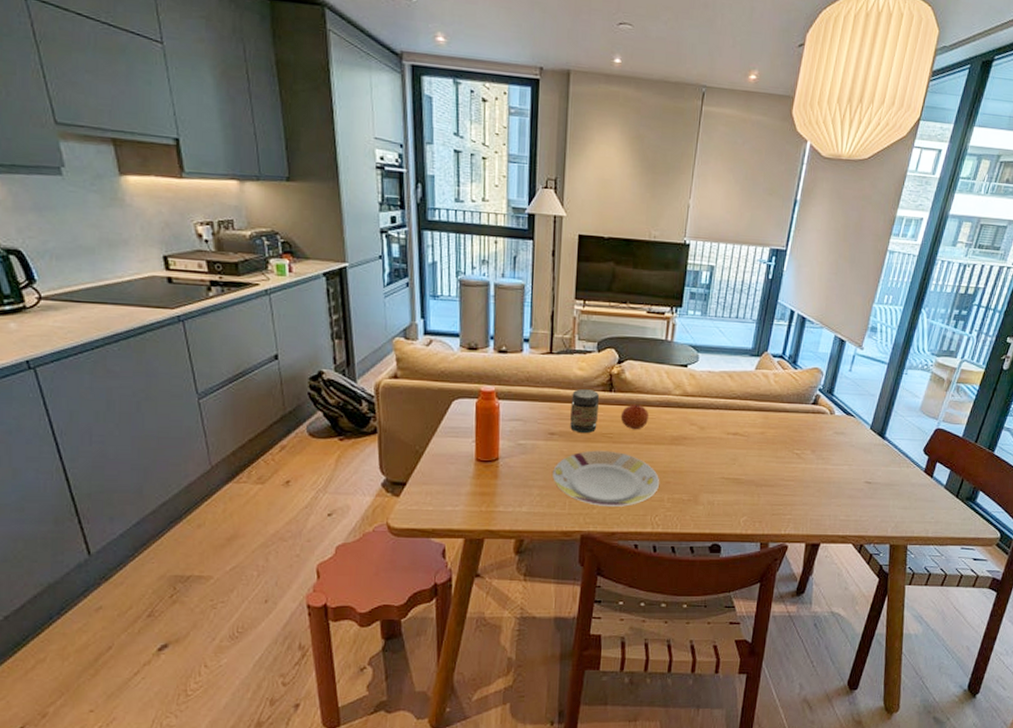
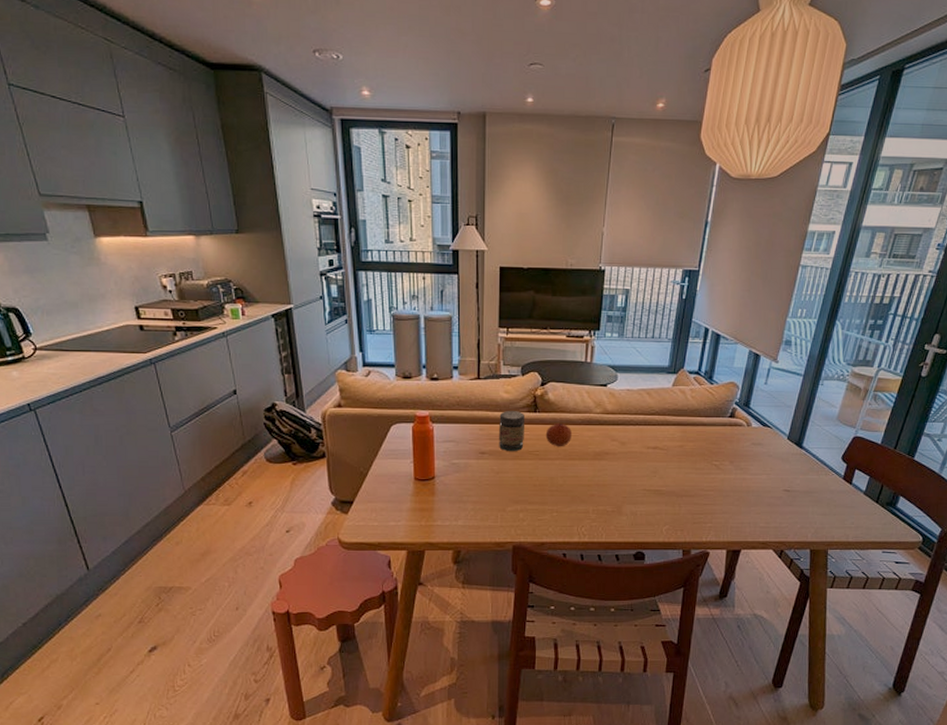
plate: present [553,450,660,507] -> none [485,467,585,518]

